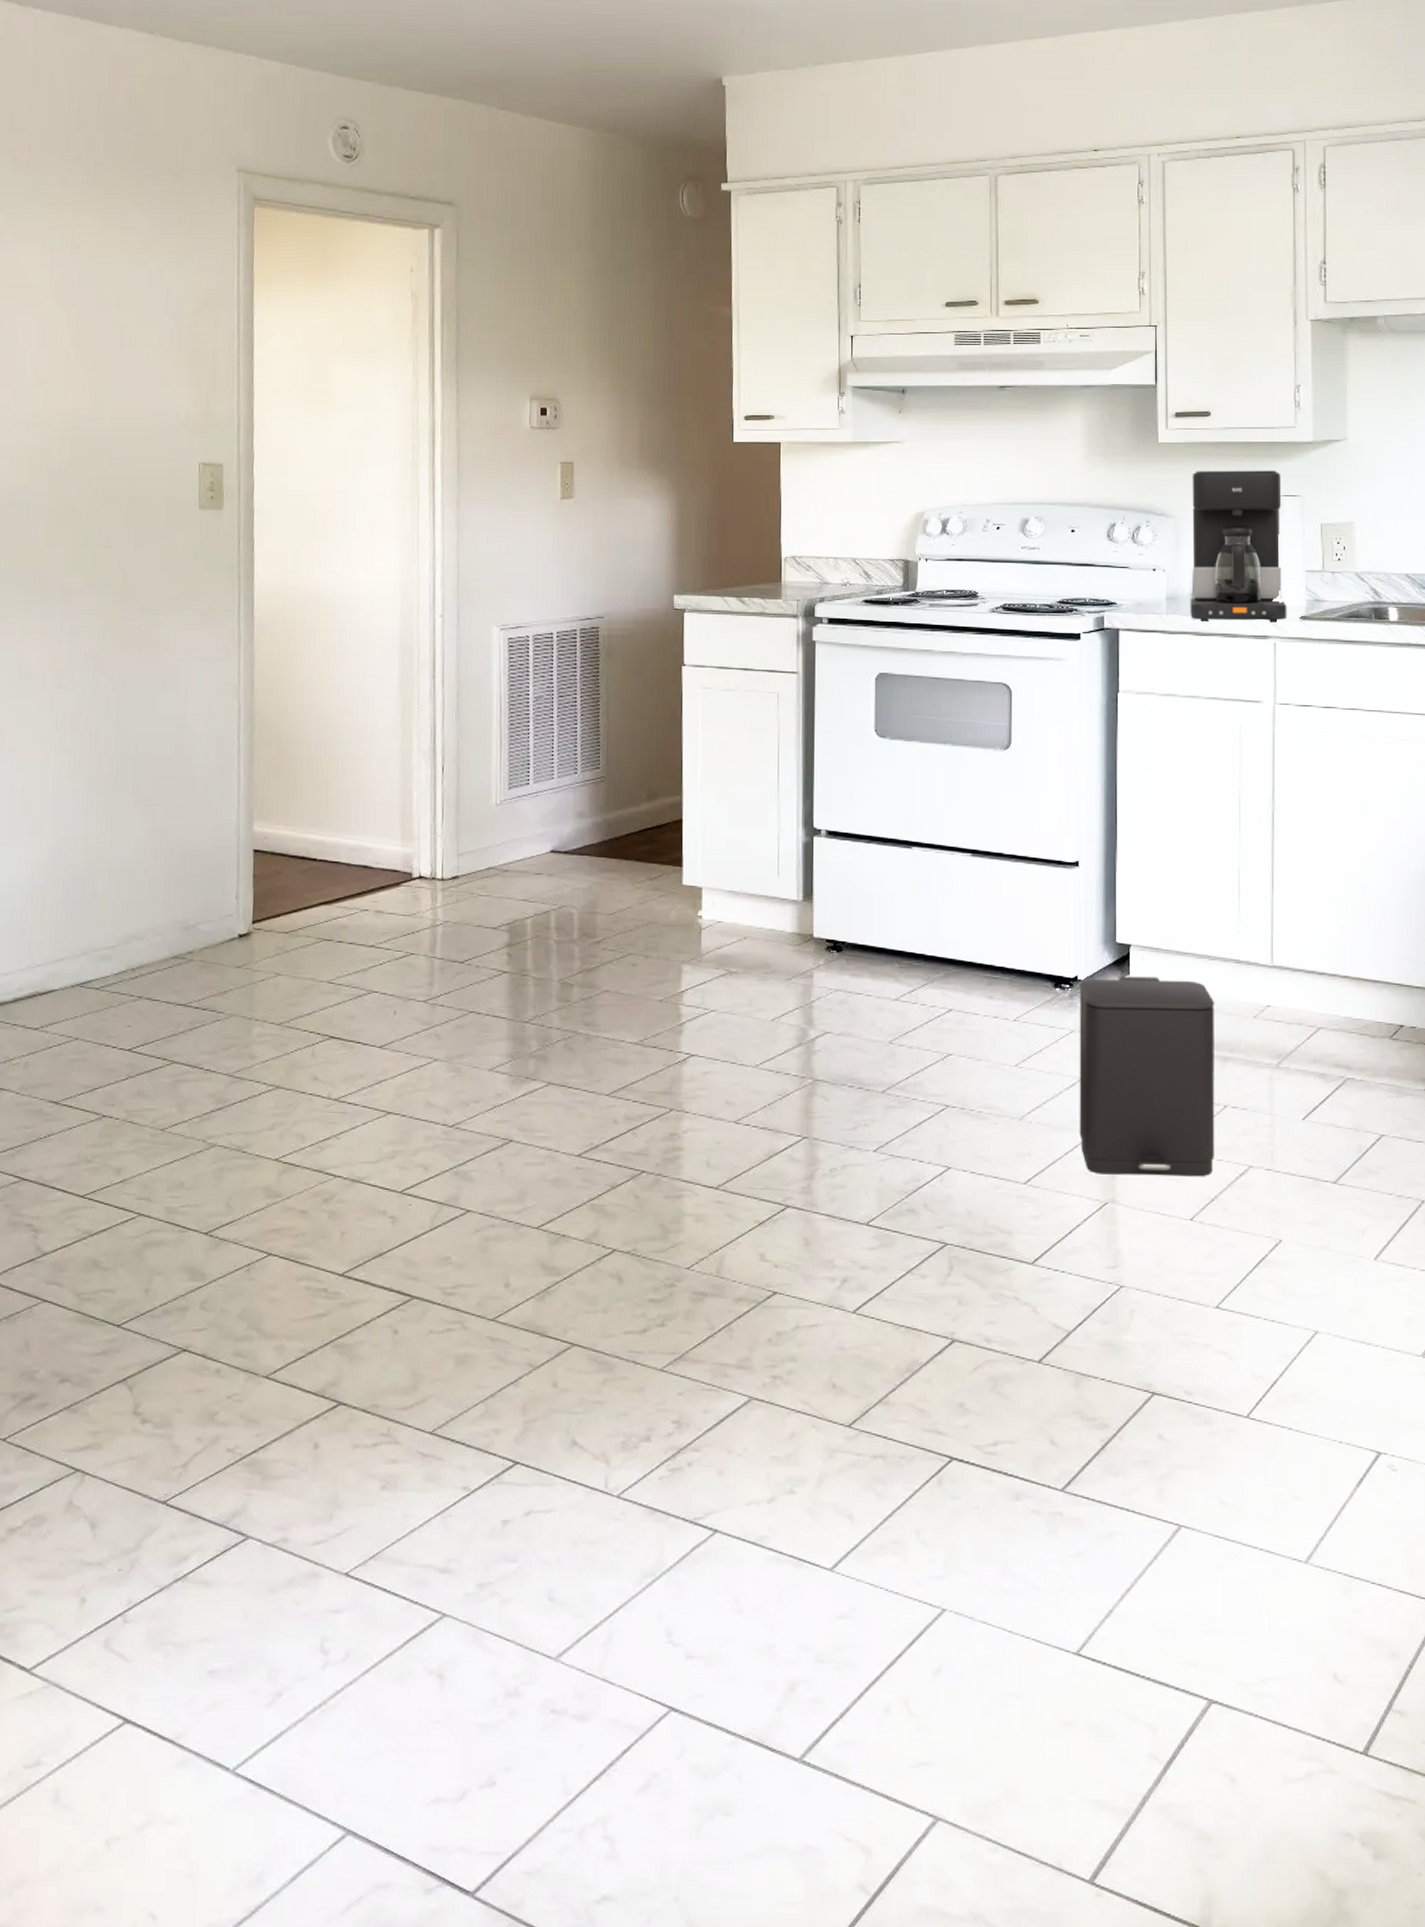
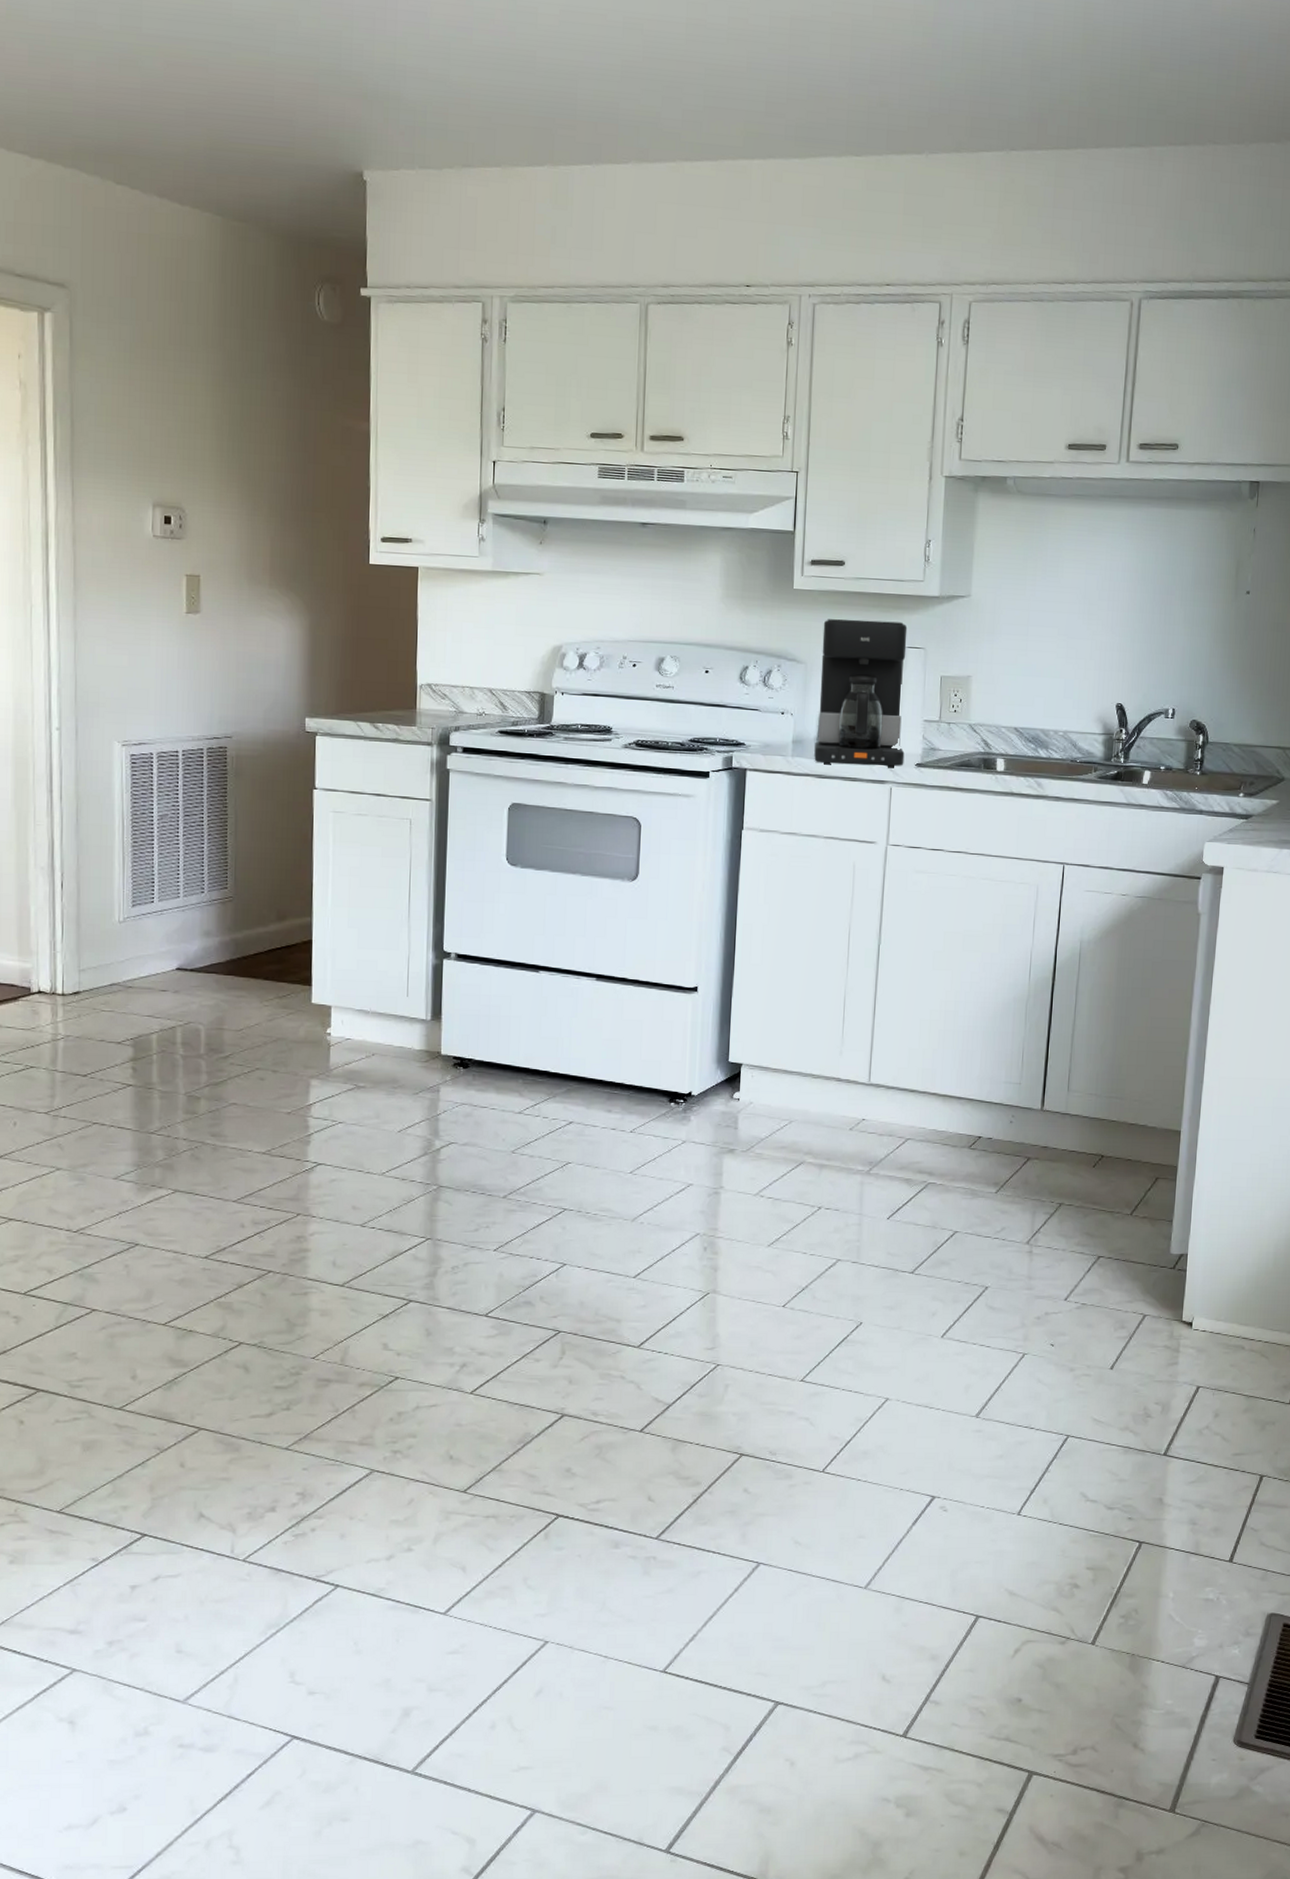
pedal bin: present [1079,976,1215,1176] -> none [686,1092,816,1269]

